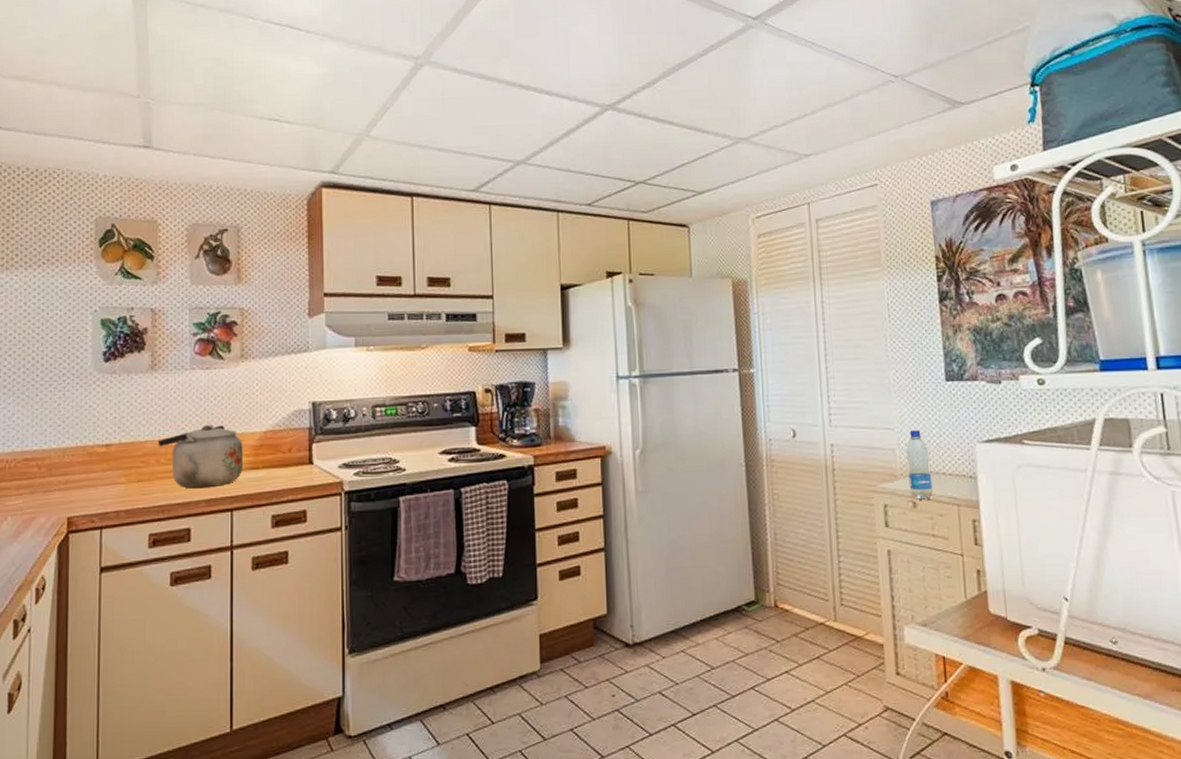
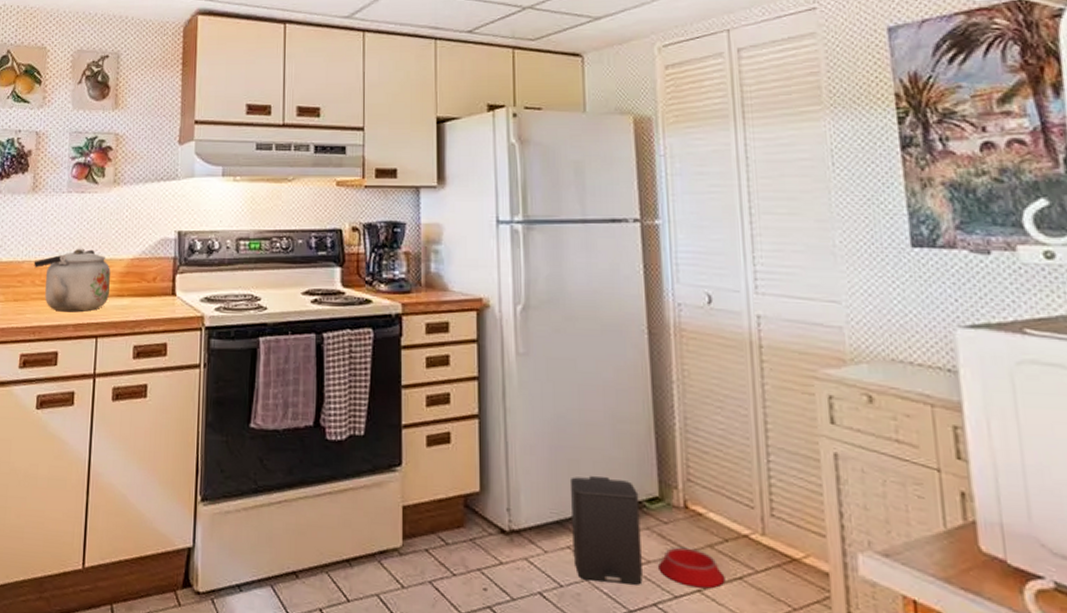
pedal bin: none [684,590,742,676] -> present [571,476,643,585]
pet bowl: none [755,639,807,670] -> present [658,547,725,589]
bottle: present [905,430,933,500] -> none [857,306,896,394]

